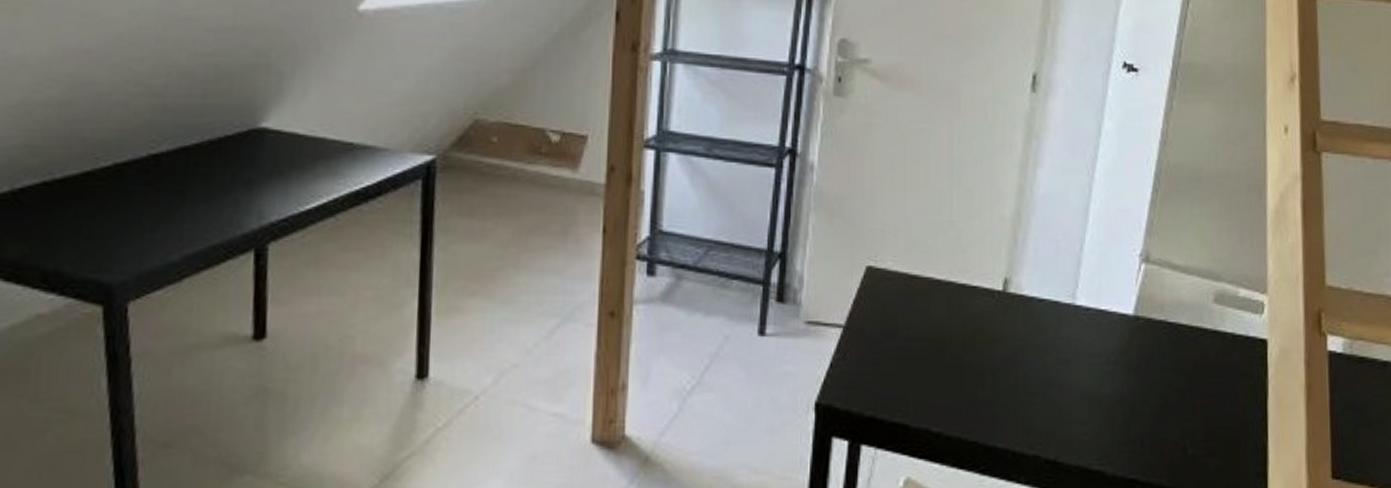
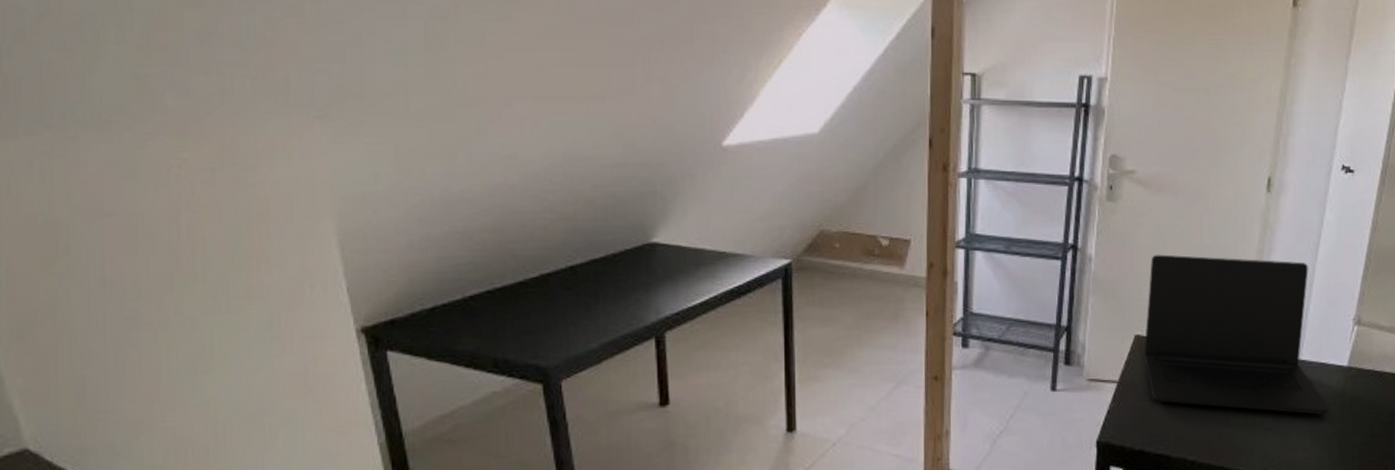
laptop: none [877,165,1113,378] -> present [1144,254,1331,415]

